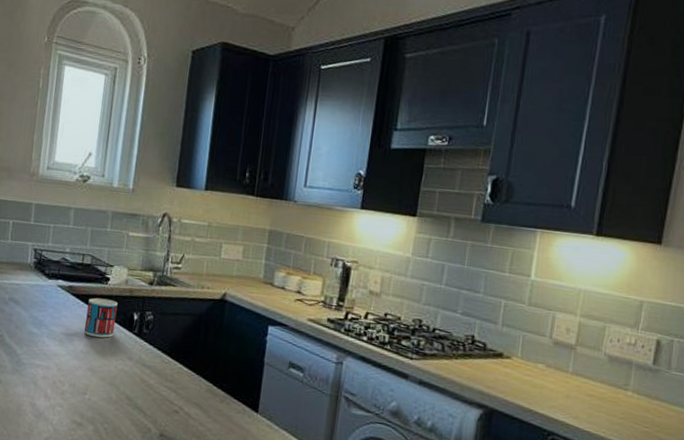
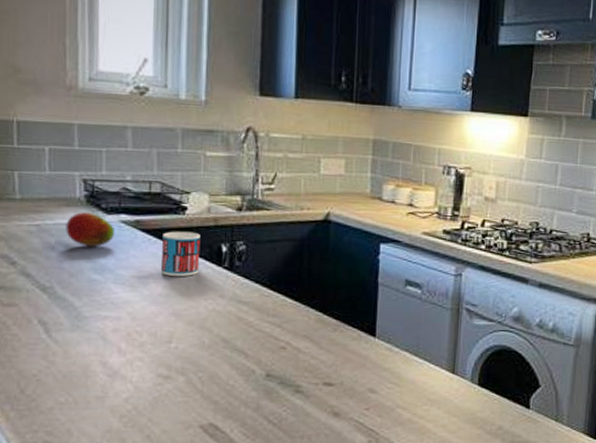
fruit: none [17,275,53,306] -> present [66,212,114,247]

